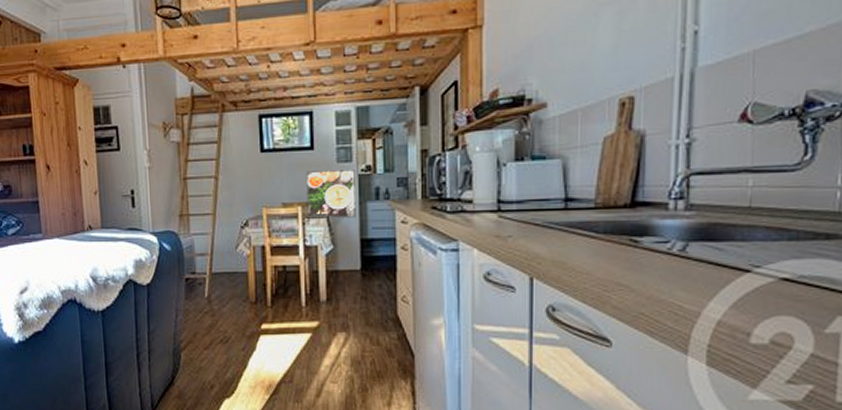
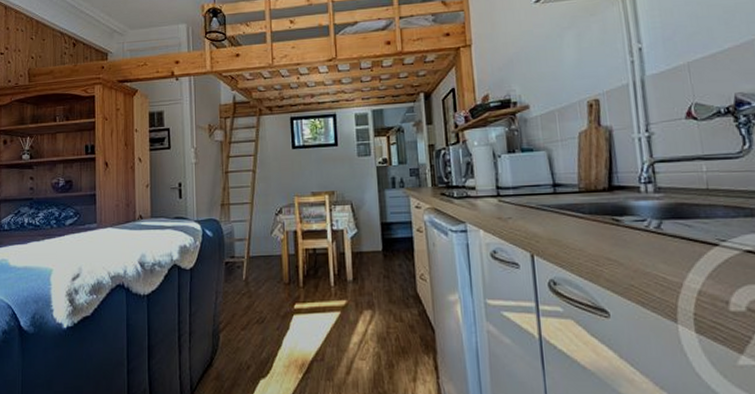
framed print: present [306,169,356,218] -> none [332,162,376,205]

